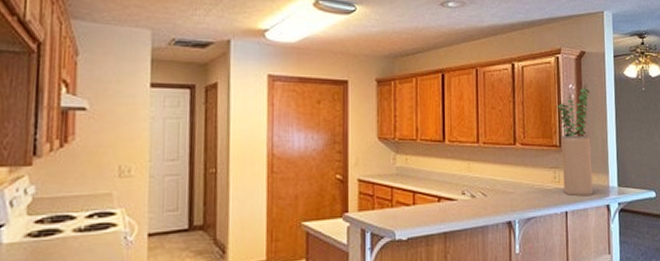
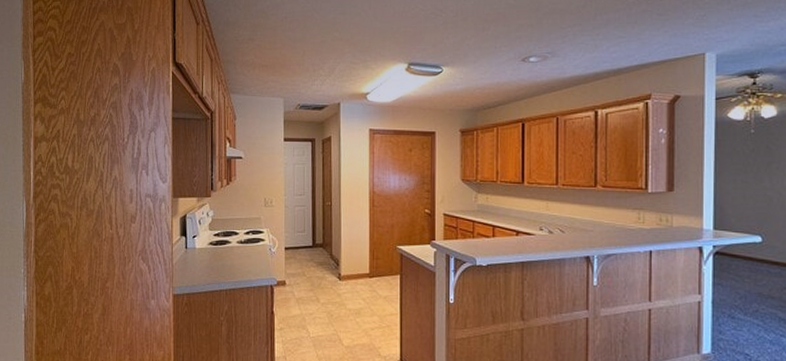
vase: present [558,84,593,197] -> none [645,128,684,238]

